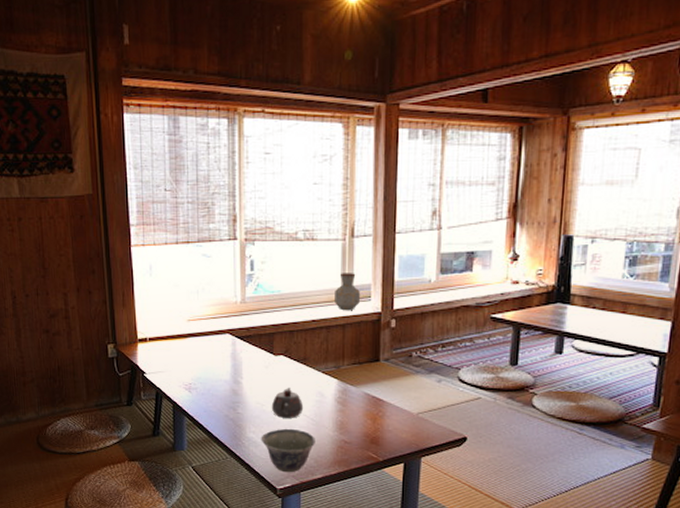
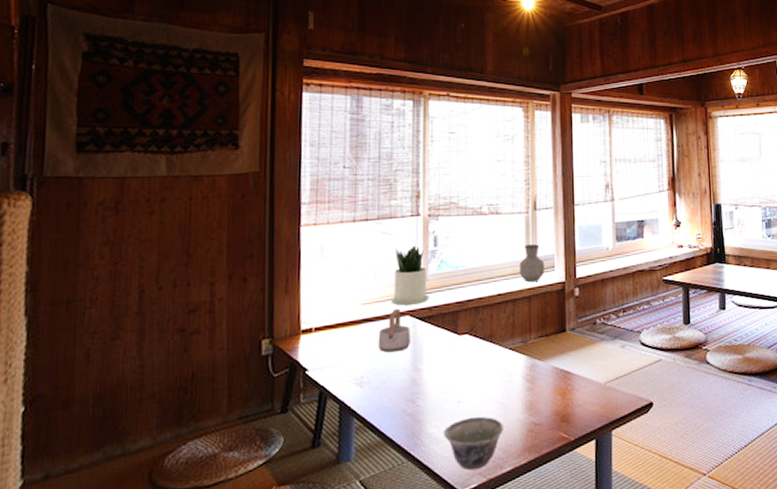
teapot: none [202,326,231,365] -> present [378,308,410,353]
planter: none [212,268,247,324] -> present [390,245,429,305]
teapot: present [271,387,304,418] -> none [455,369,490,405]

